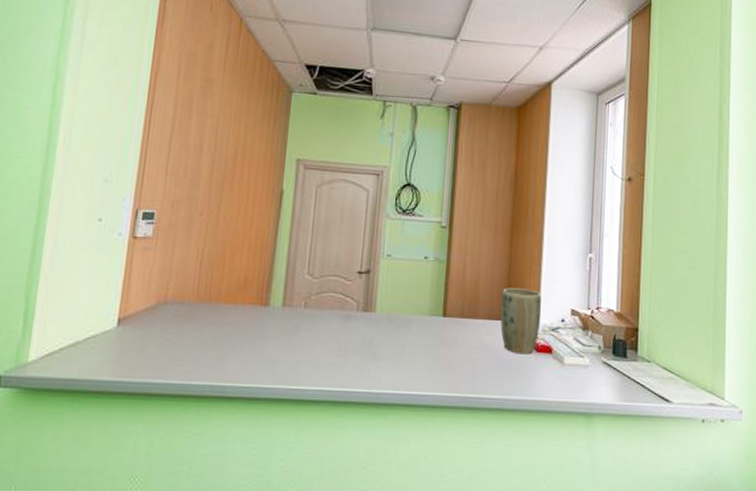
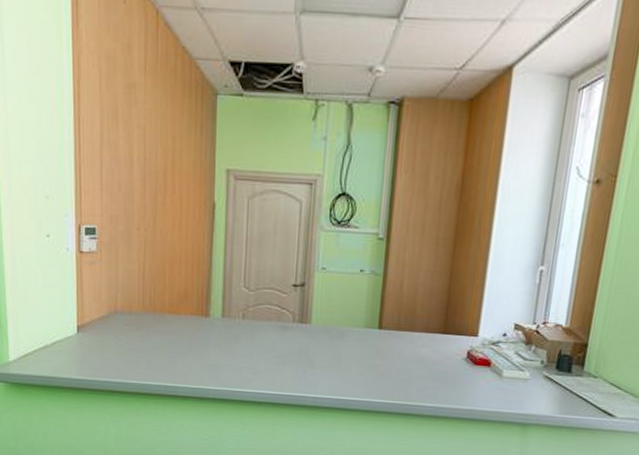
plant pot: present [500,287,542,355] -> none [437,301,483,367]

